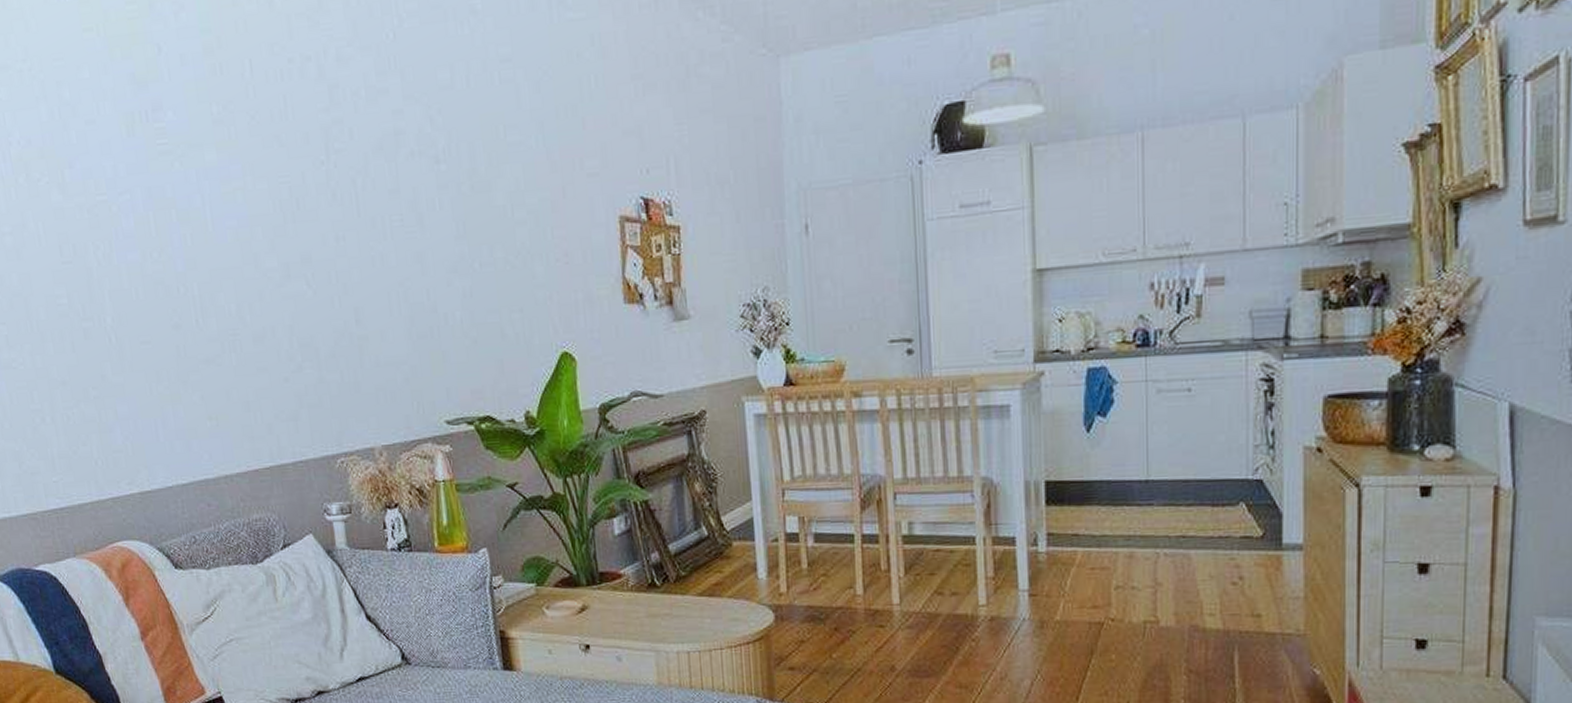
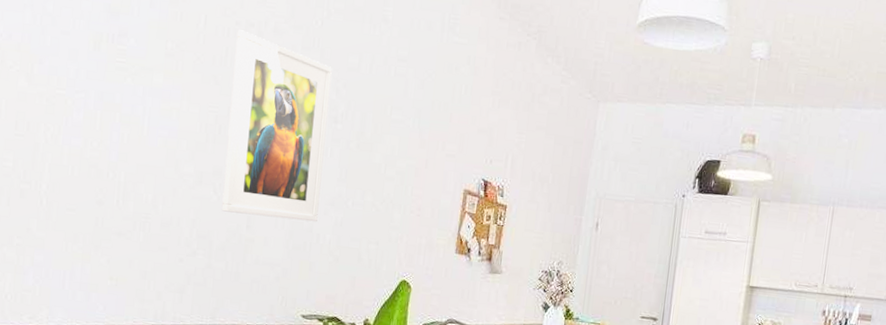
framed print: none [292,68,441,308] -> present [221,30,332,222]

